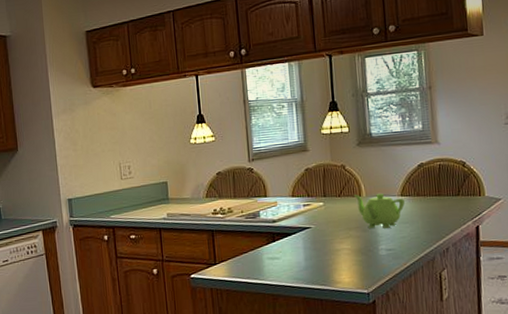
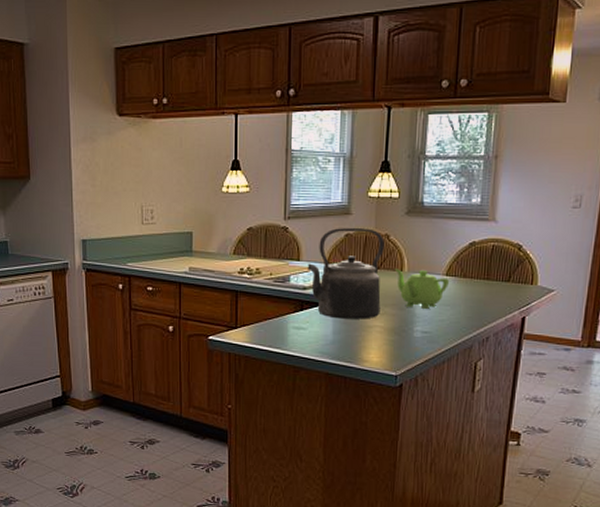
kettle: none [274,161,346,246] -> present [307,228,384,319]

